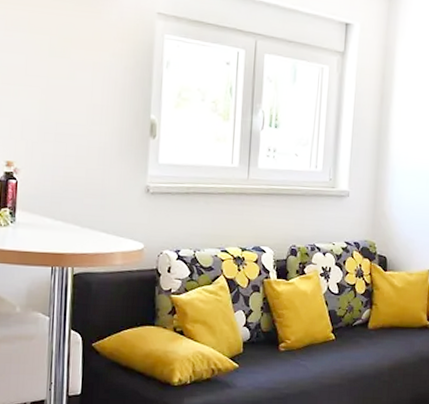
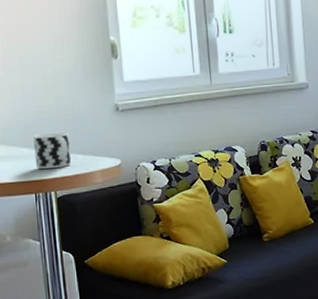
cup: none [56,205,94,244] -> present [33,132,72,170]

